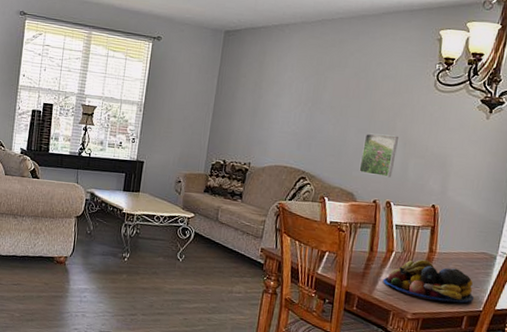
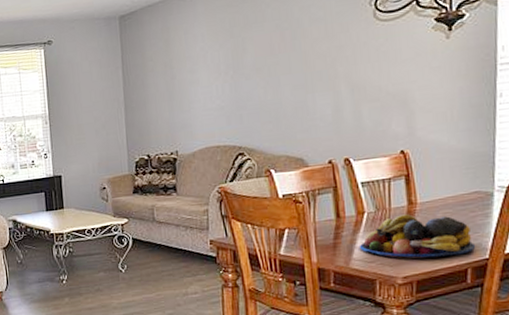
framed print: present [359,133,398,178] -> none [302,83,345,134]

